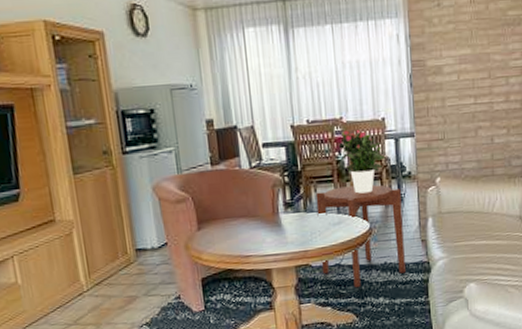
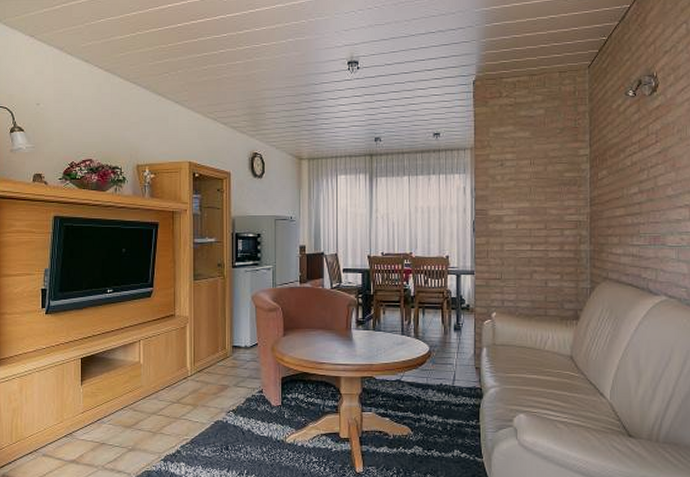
side table: present [315,184,406,288] -> none [384,312,459,404]
potted flower: present [333,130,386,194] -> none [402,263,448,320]

